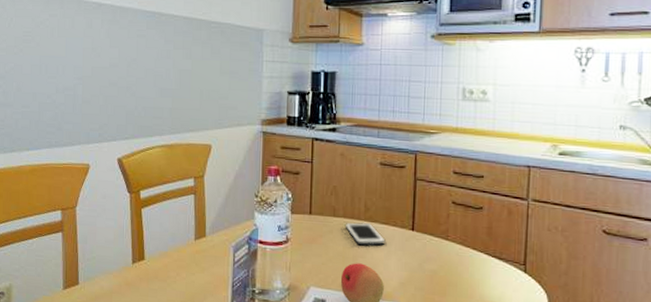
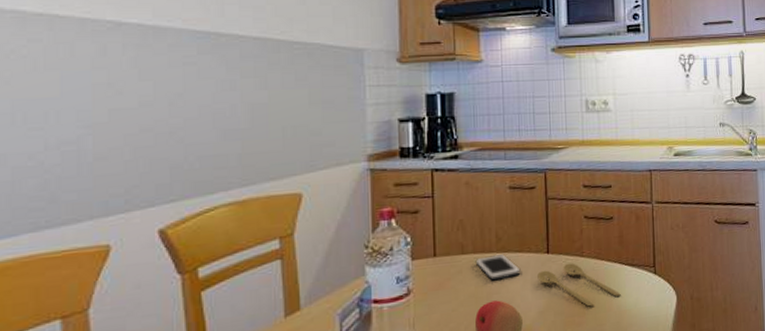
spoon: none [401,243,485,289] -> present [537,263,621,307]

